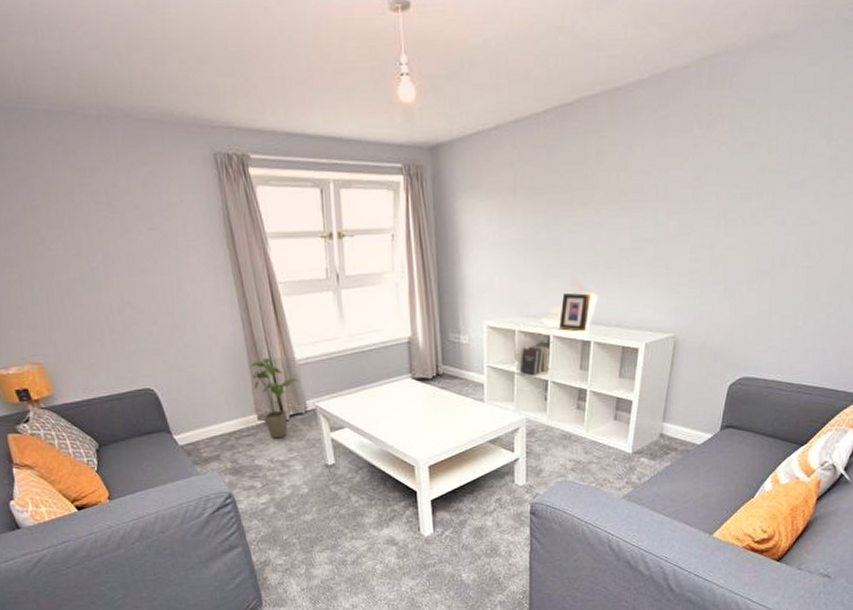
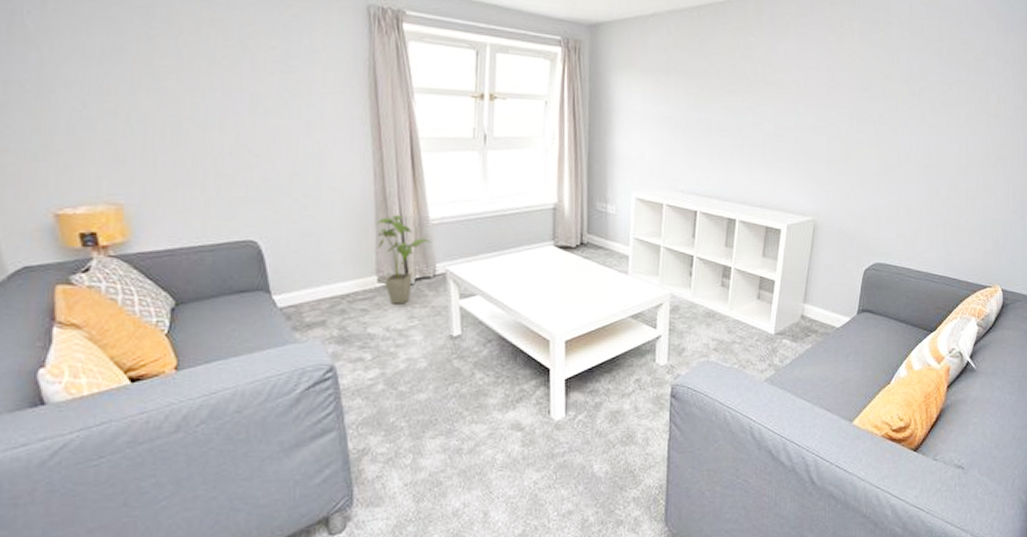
books: present [519,341,552,375] -> none [665,216,699,249]
picture frame: present [559,293,590,331] -> none [706,172,736,209]

